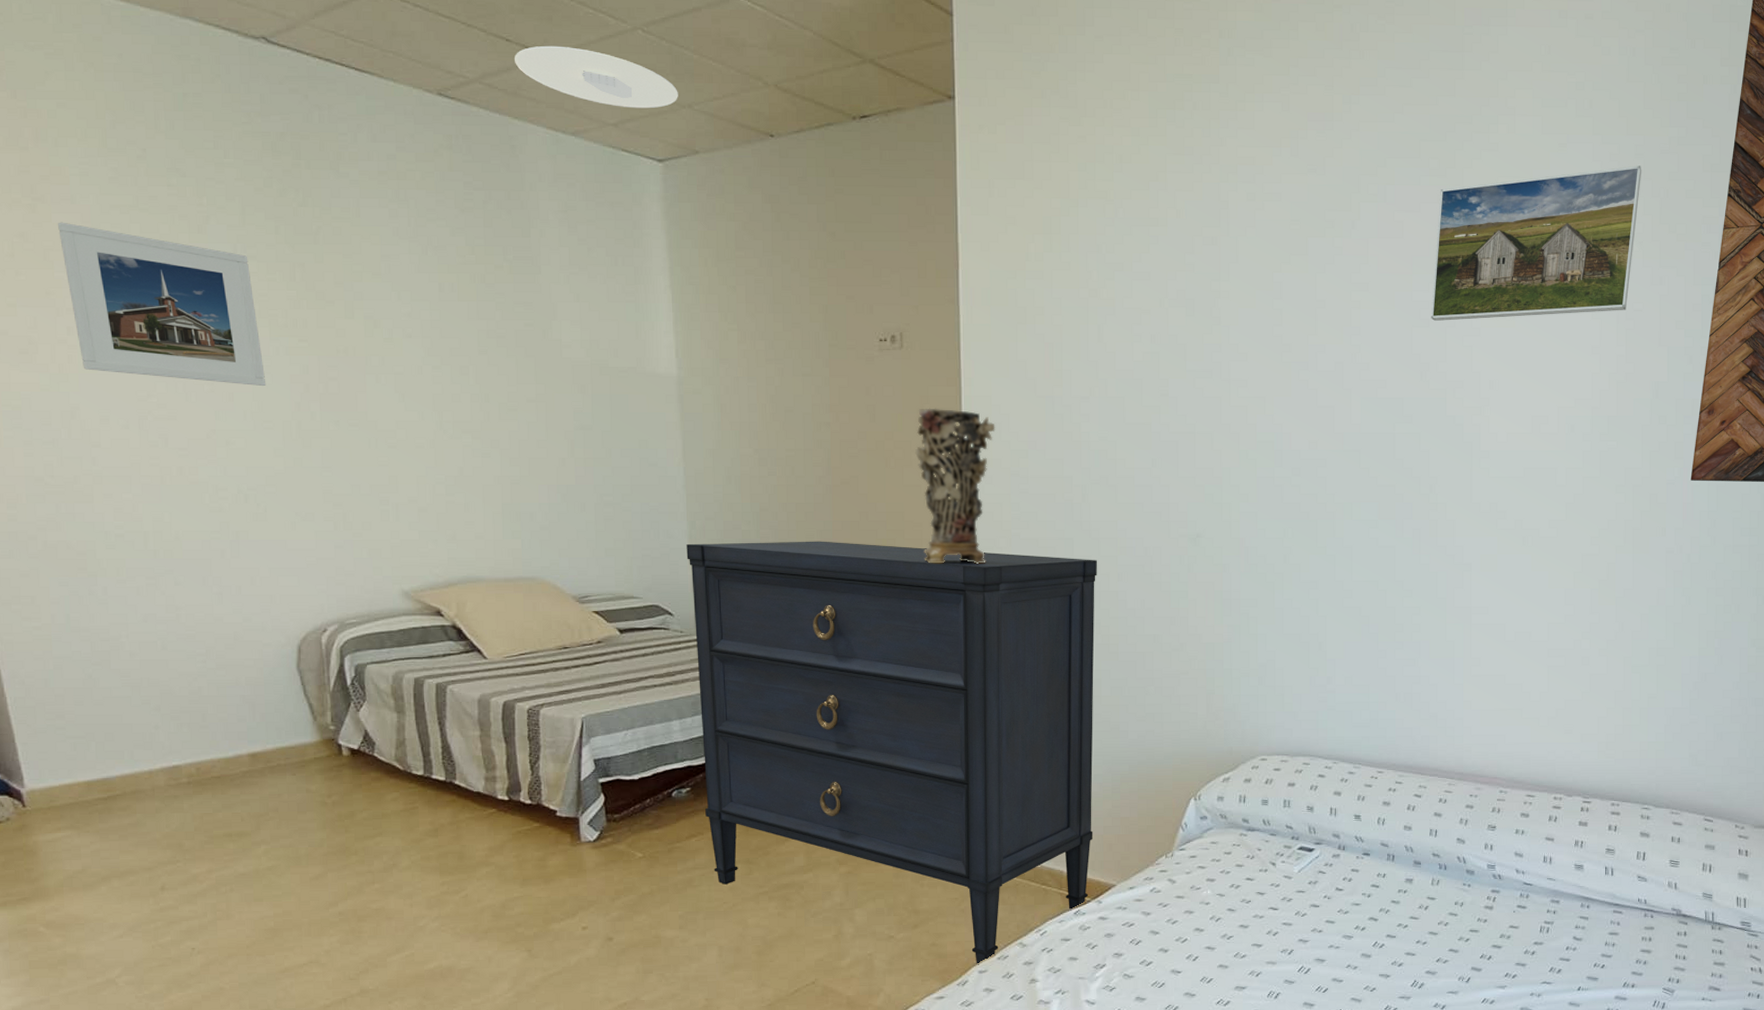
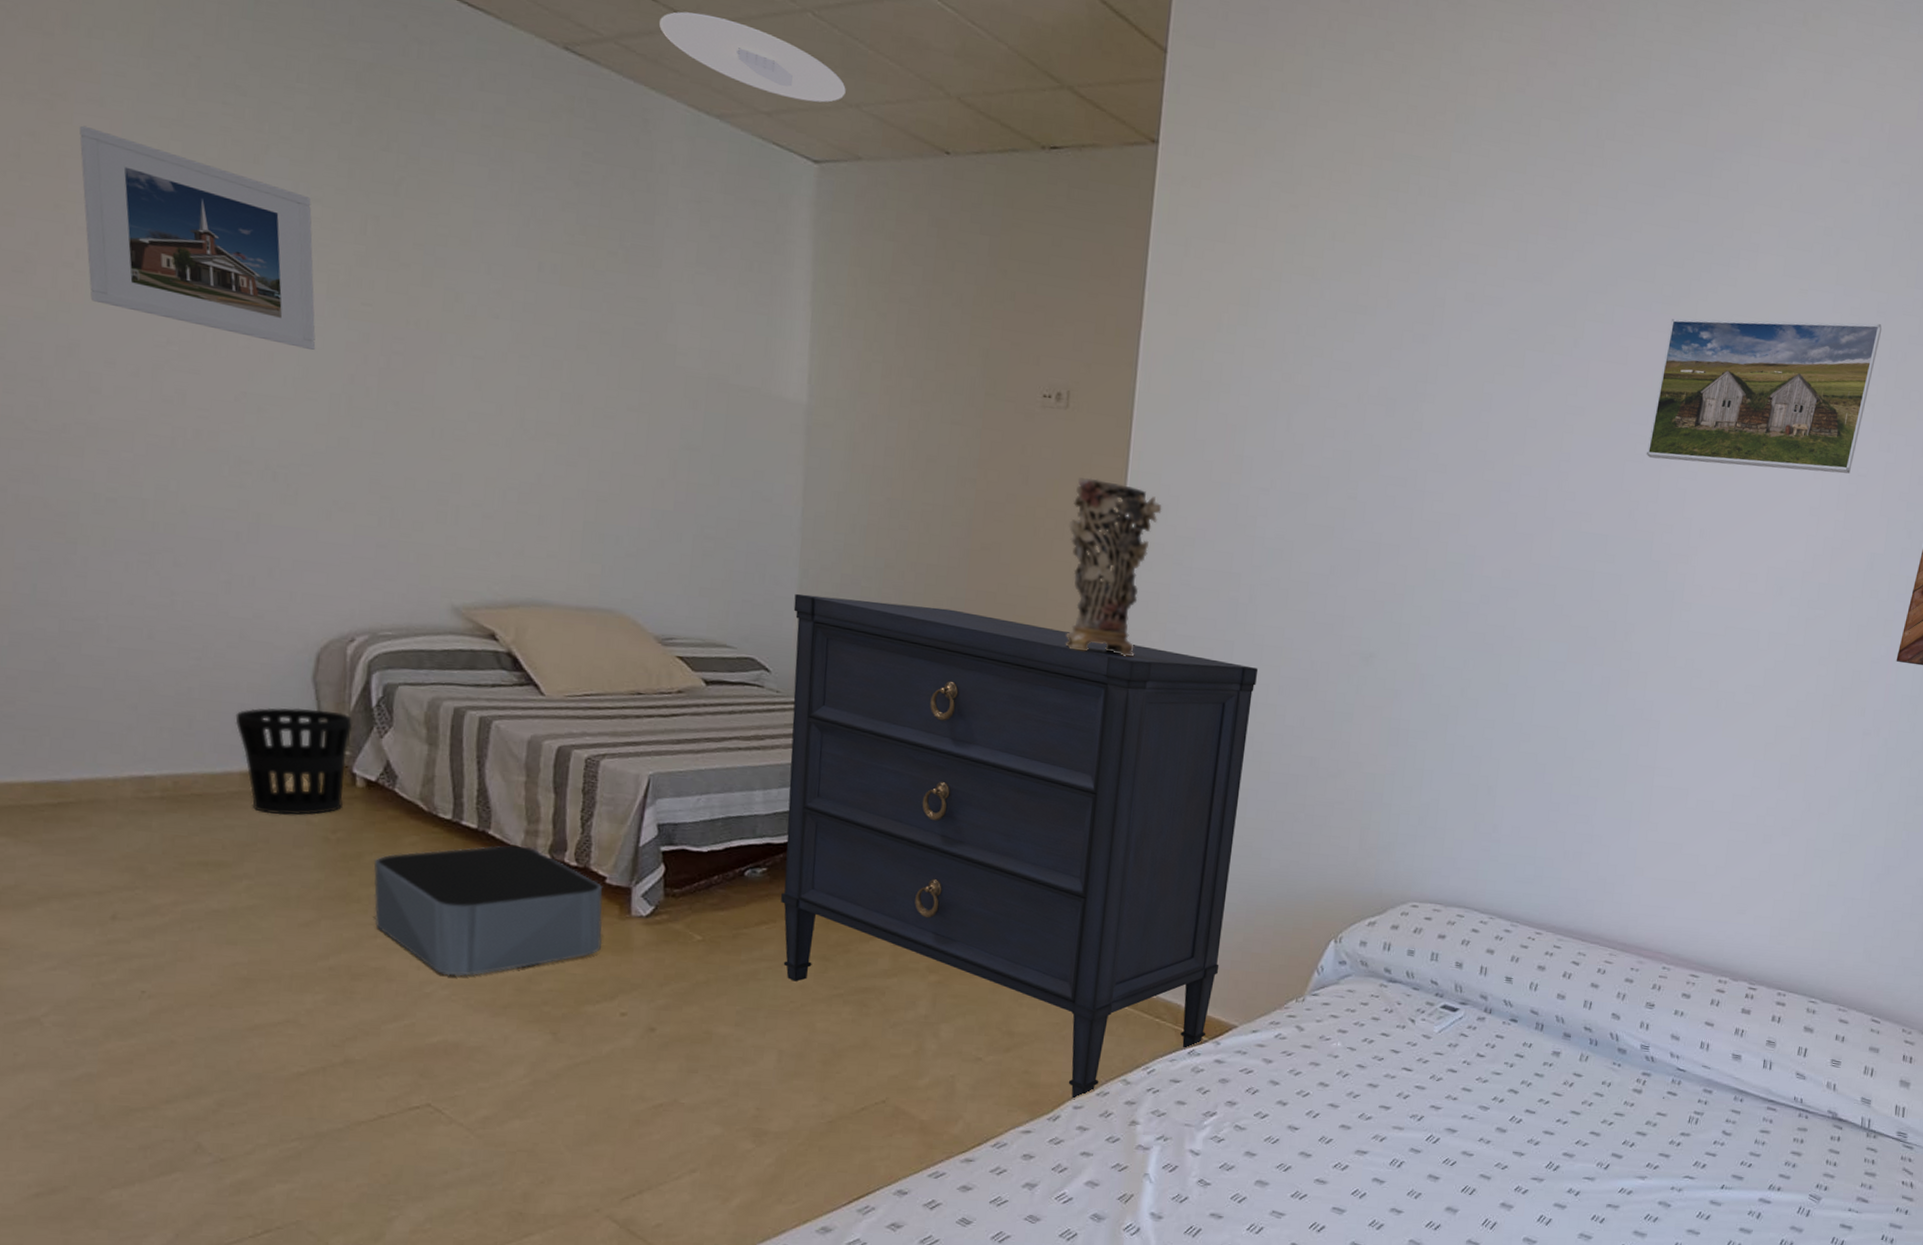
wastebasket: none [239,693,334,787] -> present [235,707,353,815]
storage bin: none [364,792,560,910] -> present [374,845,604,977]

